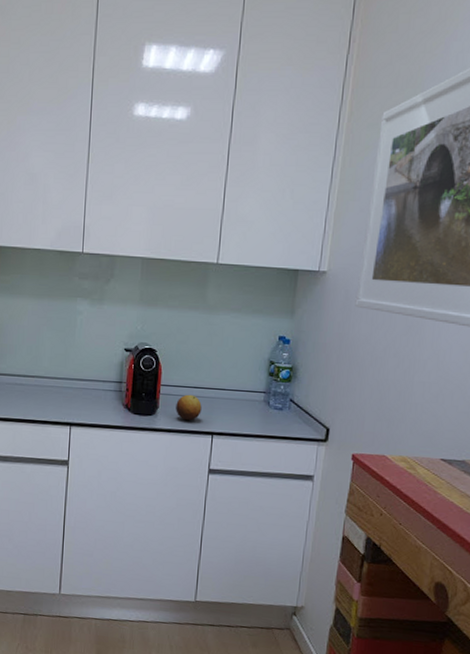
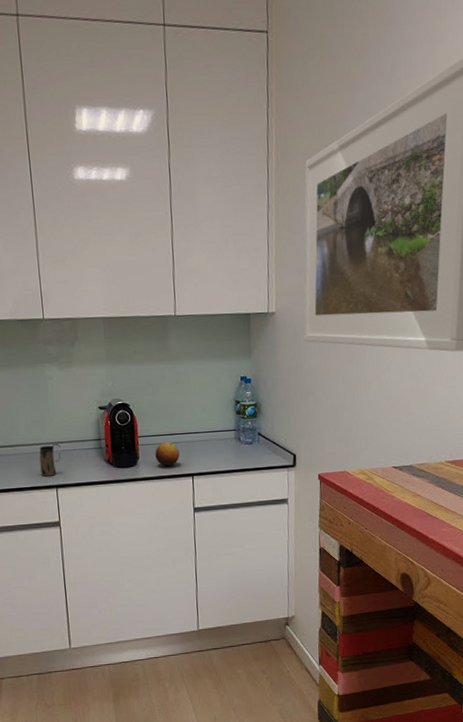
mug: none [57,380,80,413] -> present [39,443,61,477]

